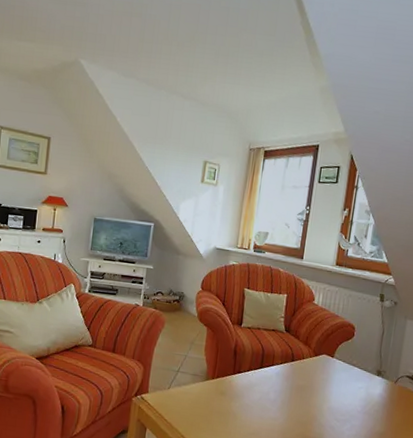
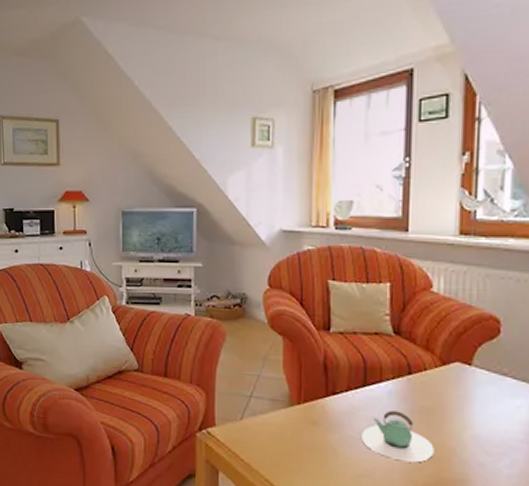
teapot: none [254,387,303,425] -> present [362,410,434,463]

